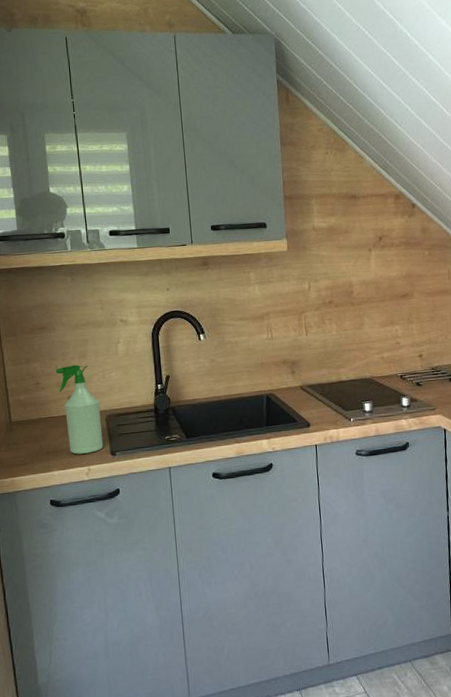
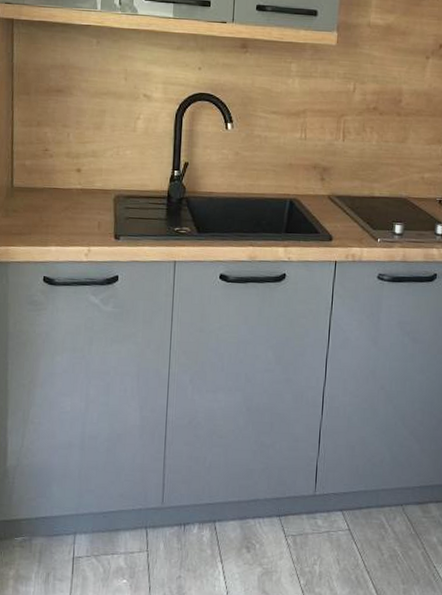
spray bottle: present [55,364,104,454] -> none [67,135,109,233]

